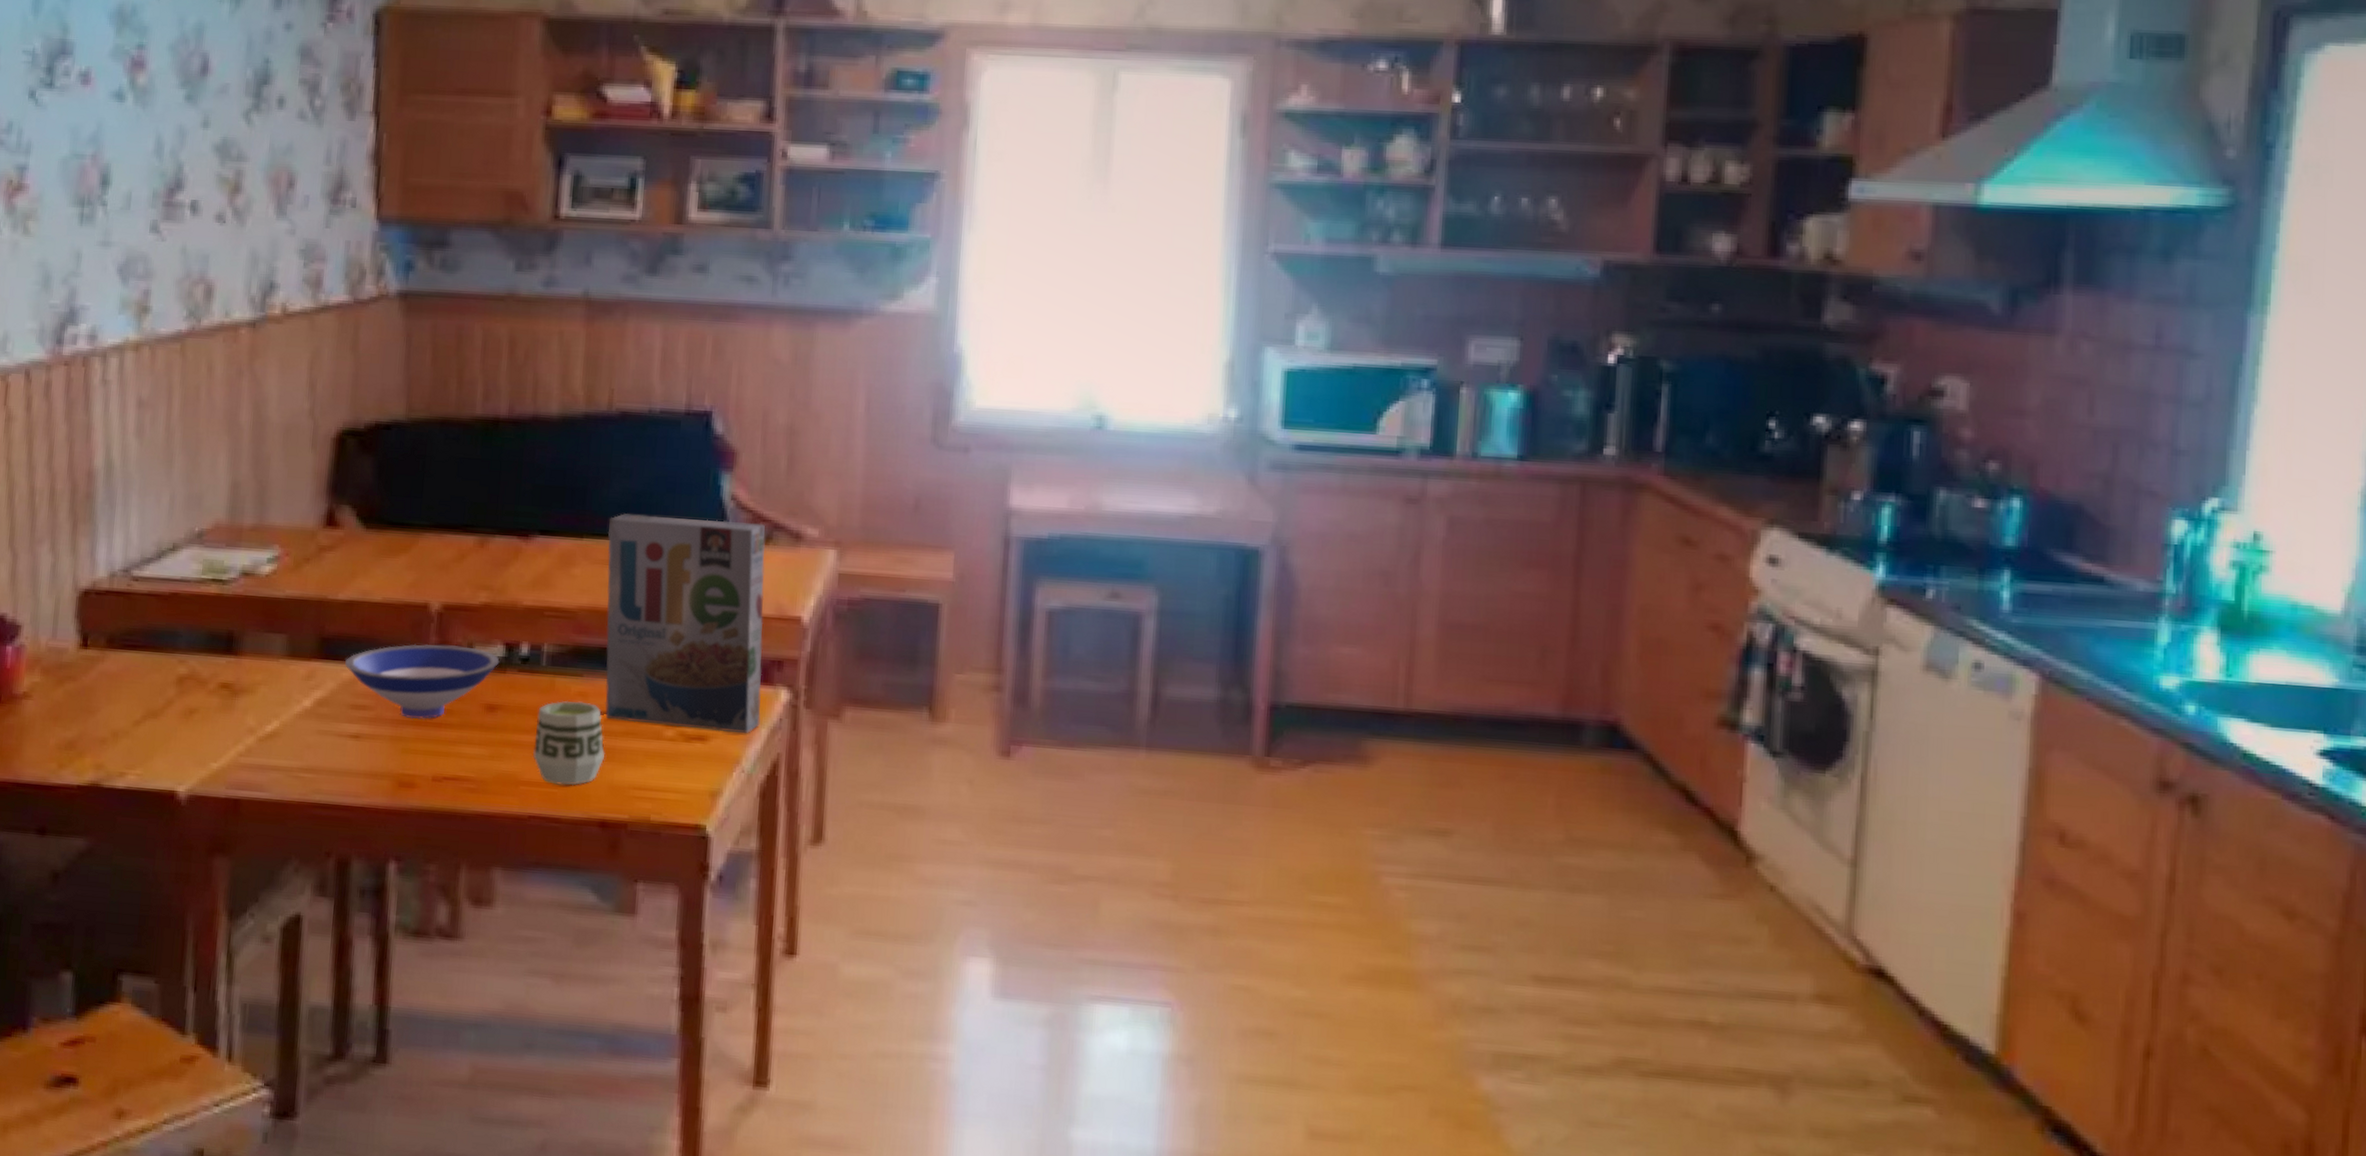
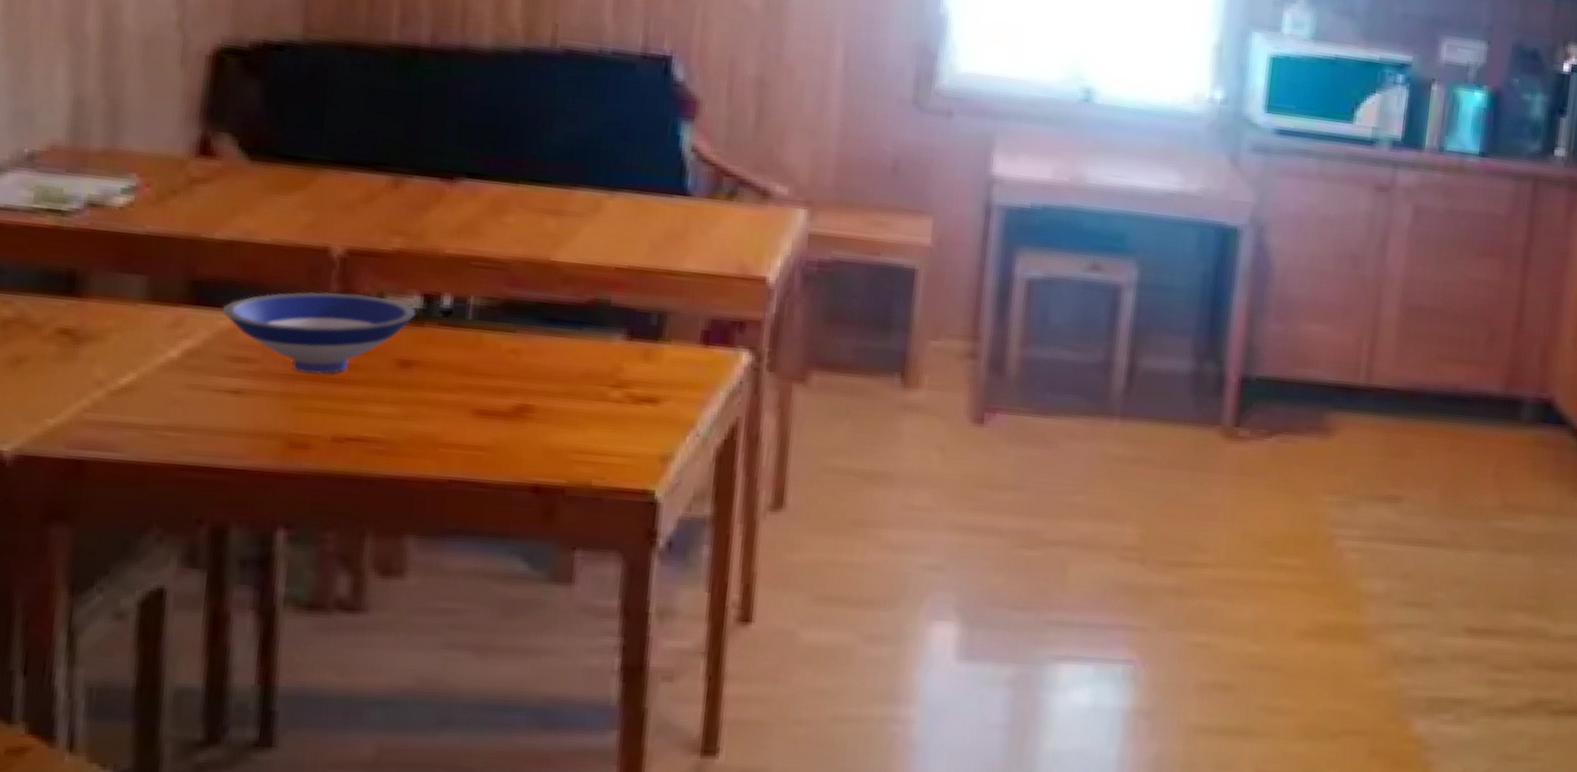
cup: present [533,700,605,786] -> none [455,357,540,449]
cereal box: present [605,513,766,734] -> none [541,160,729,397]

